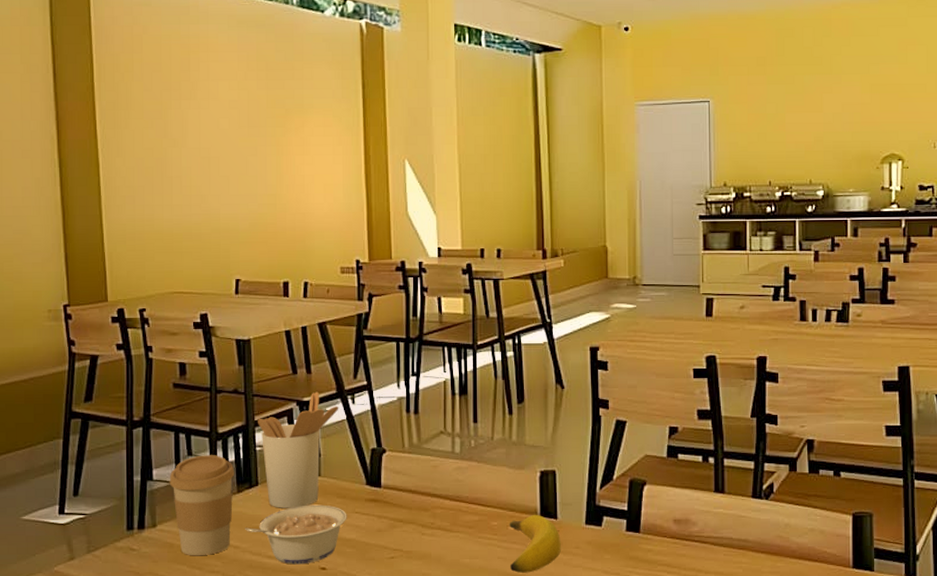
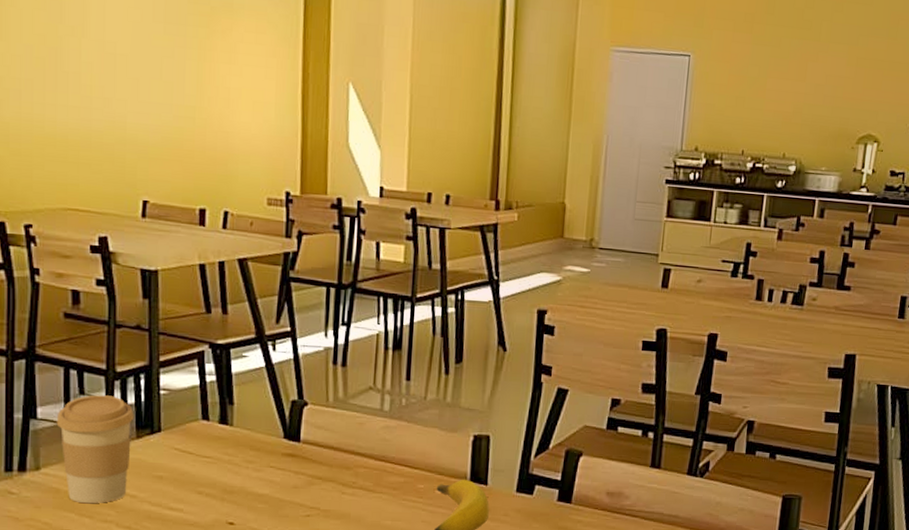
legume: present [245,504,347,565] -> none [144,456,261,518]
utensil holder: present [258,391,339,508] -> none [163,334,258,459]

